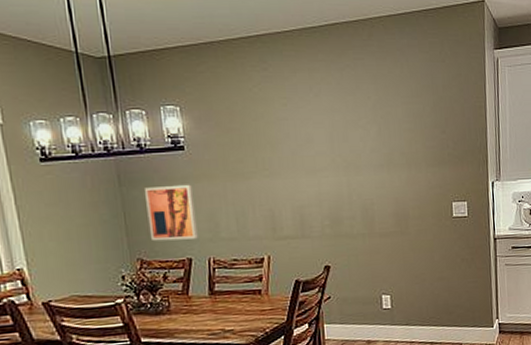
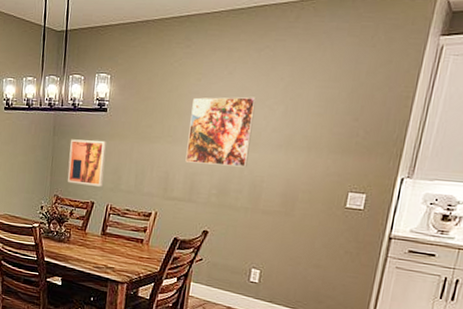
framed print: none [283,118,354,196] -> present [185,96,257,168]

